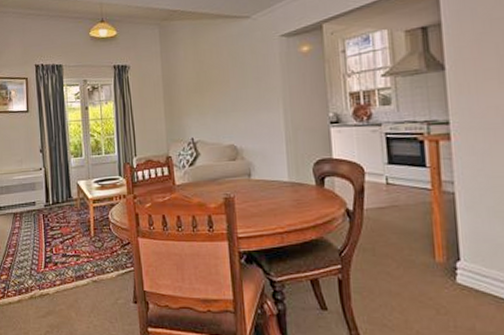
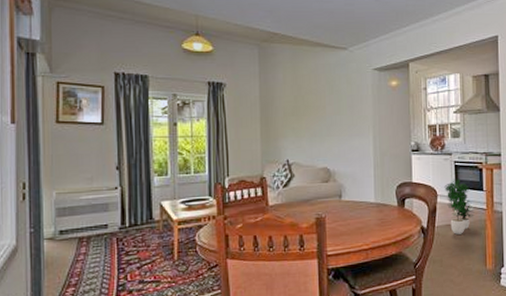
potted plant: none [373,153,418,219] -> present [444,178,477,235]

